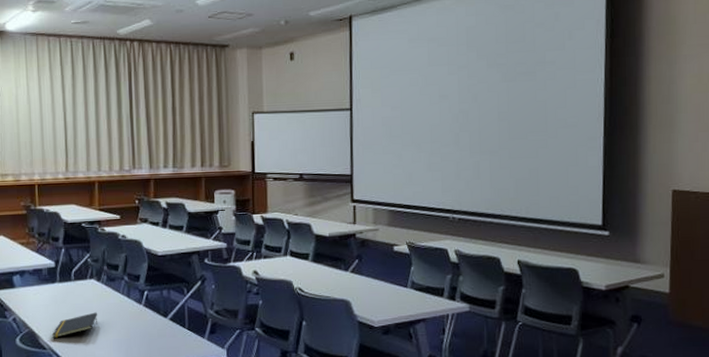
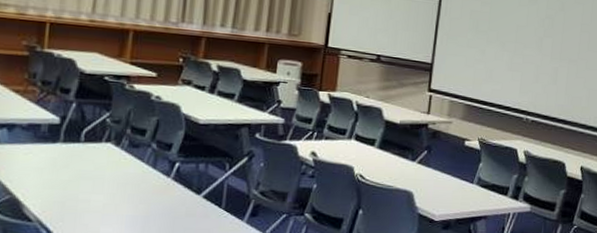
notepad: present [52,312,98,338] -> none [43,181,111,209]

